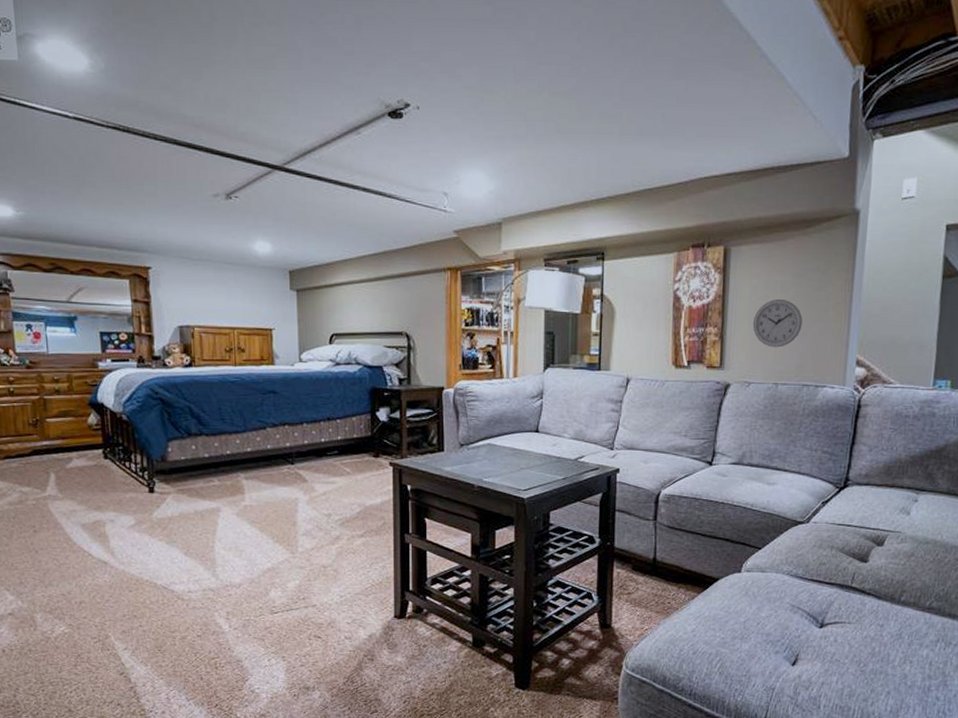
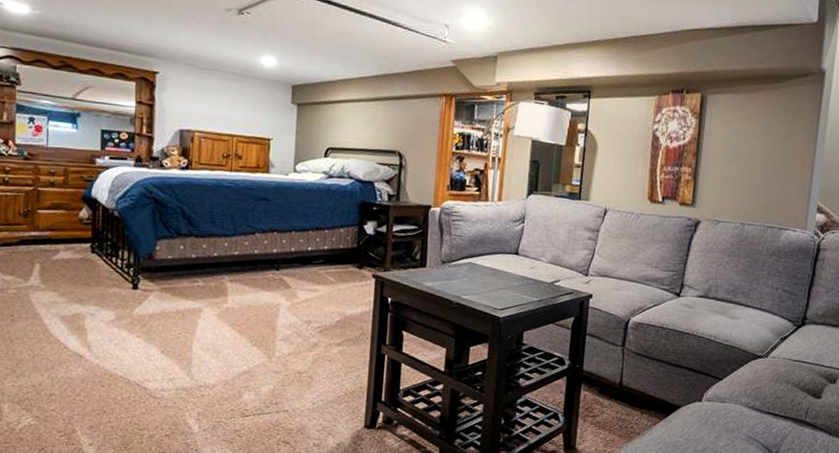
wall clock: present [752,298,803,348] -> none [724,145,770,190]

